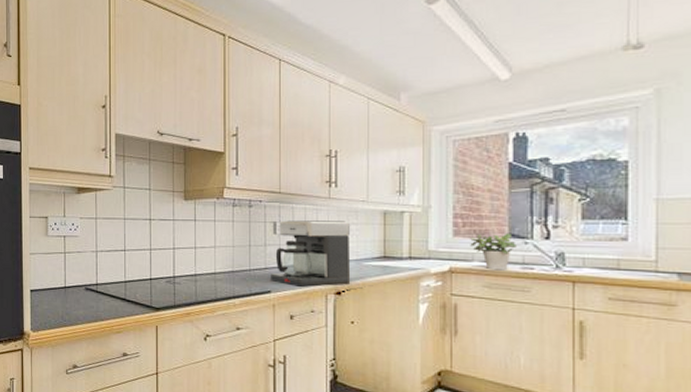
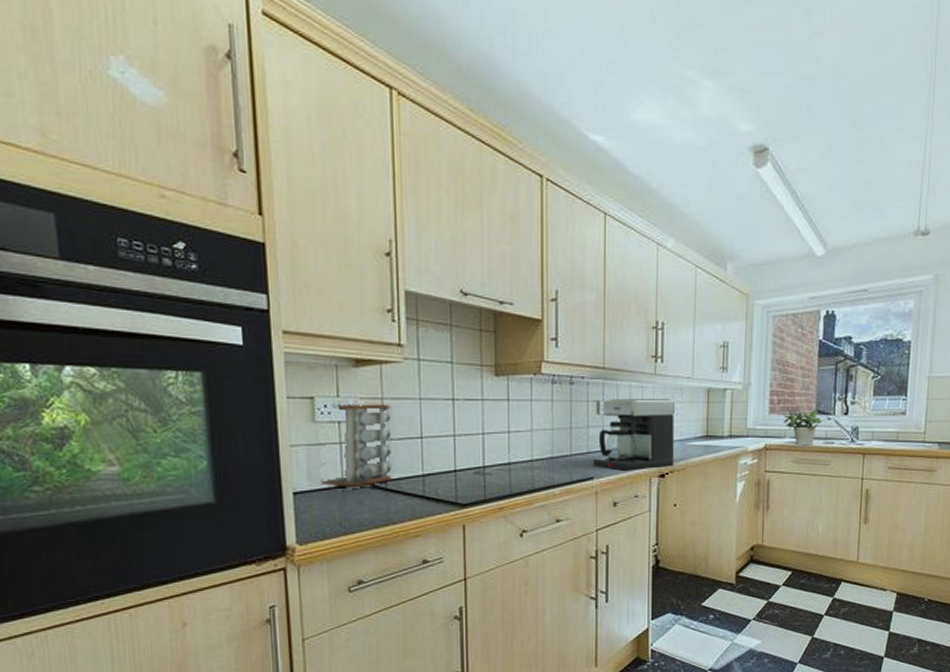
spice rack: none [50,222,102,288] -> present [321,403,392,487]

